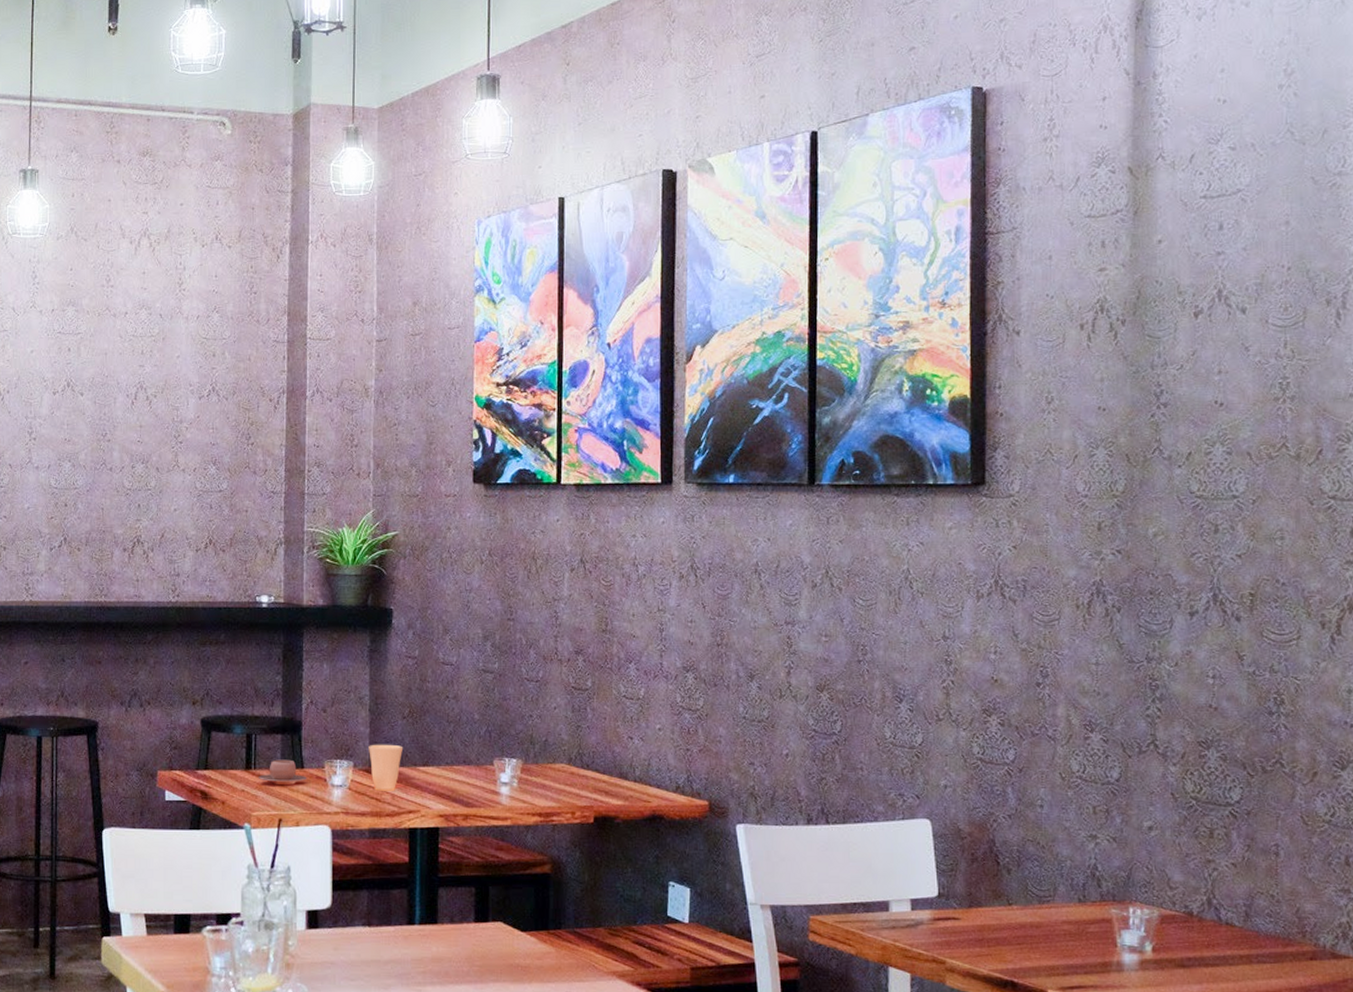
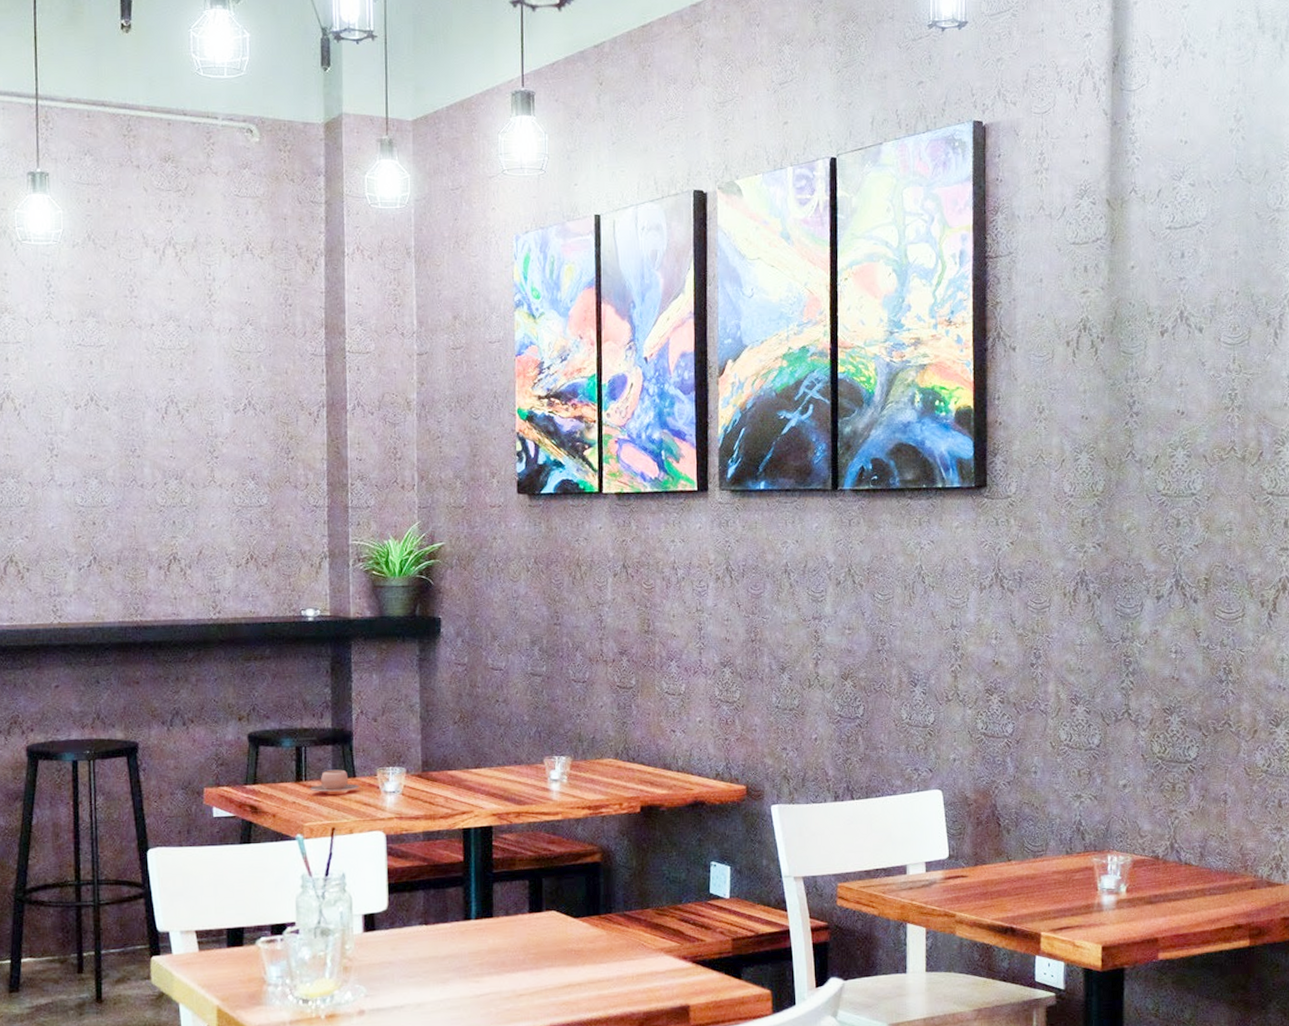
cup: present [369,744,404,792] -> none [420,749,456,796]

